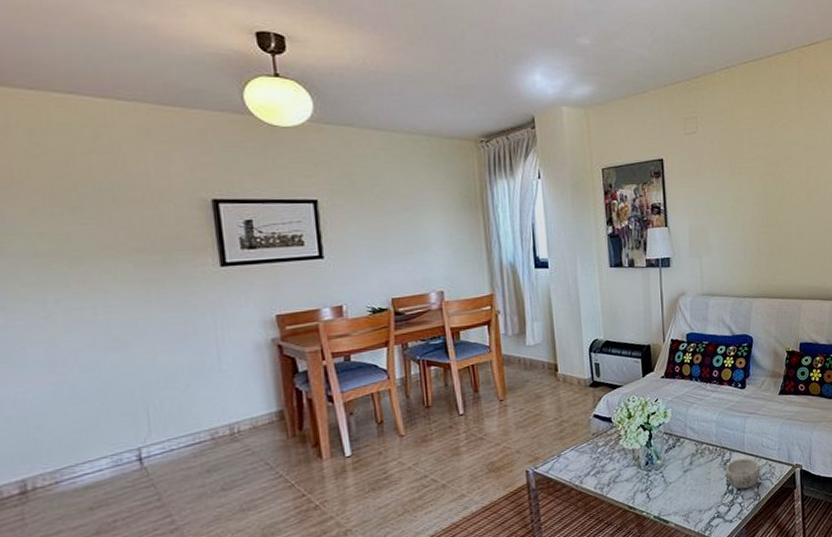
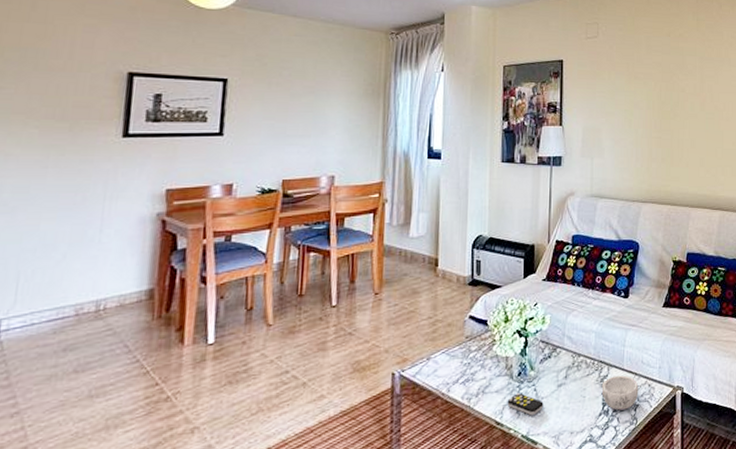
remote control: none [637,480,672,499] -> present [507,393,544,416]

